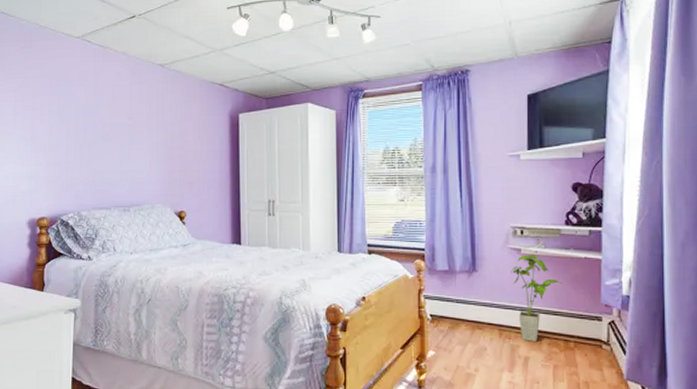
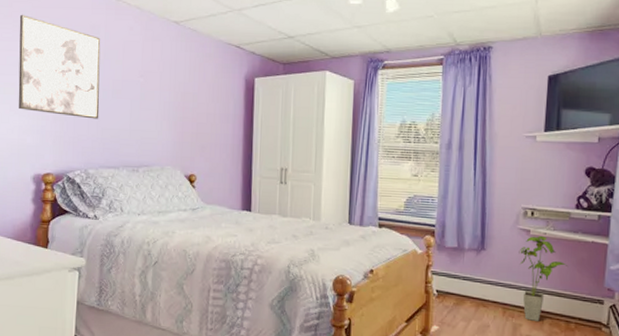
wall art: none [12,66,90,162] -> present [18,14,101,119]

